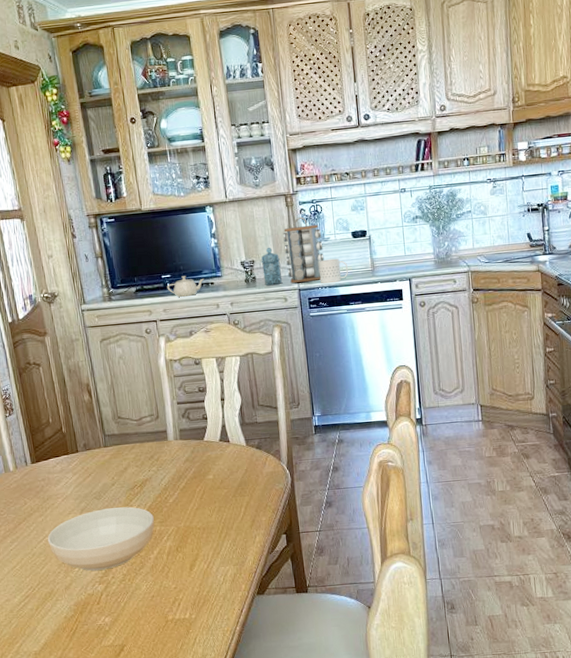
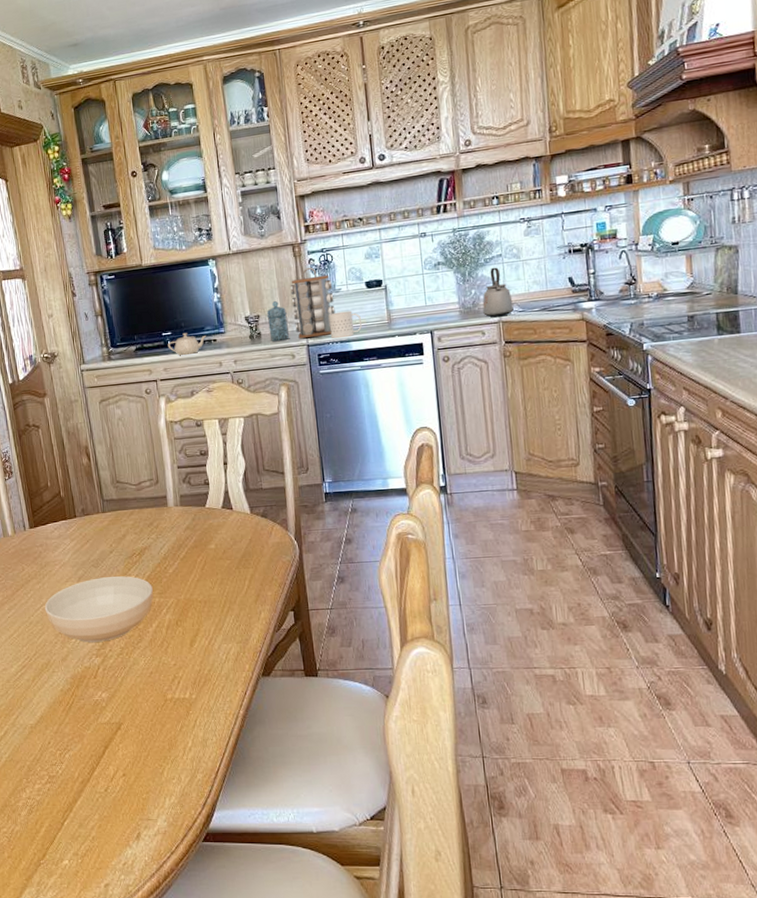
kettle: none [454,222,481,268] -> present [482,267,514,318]

